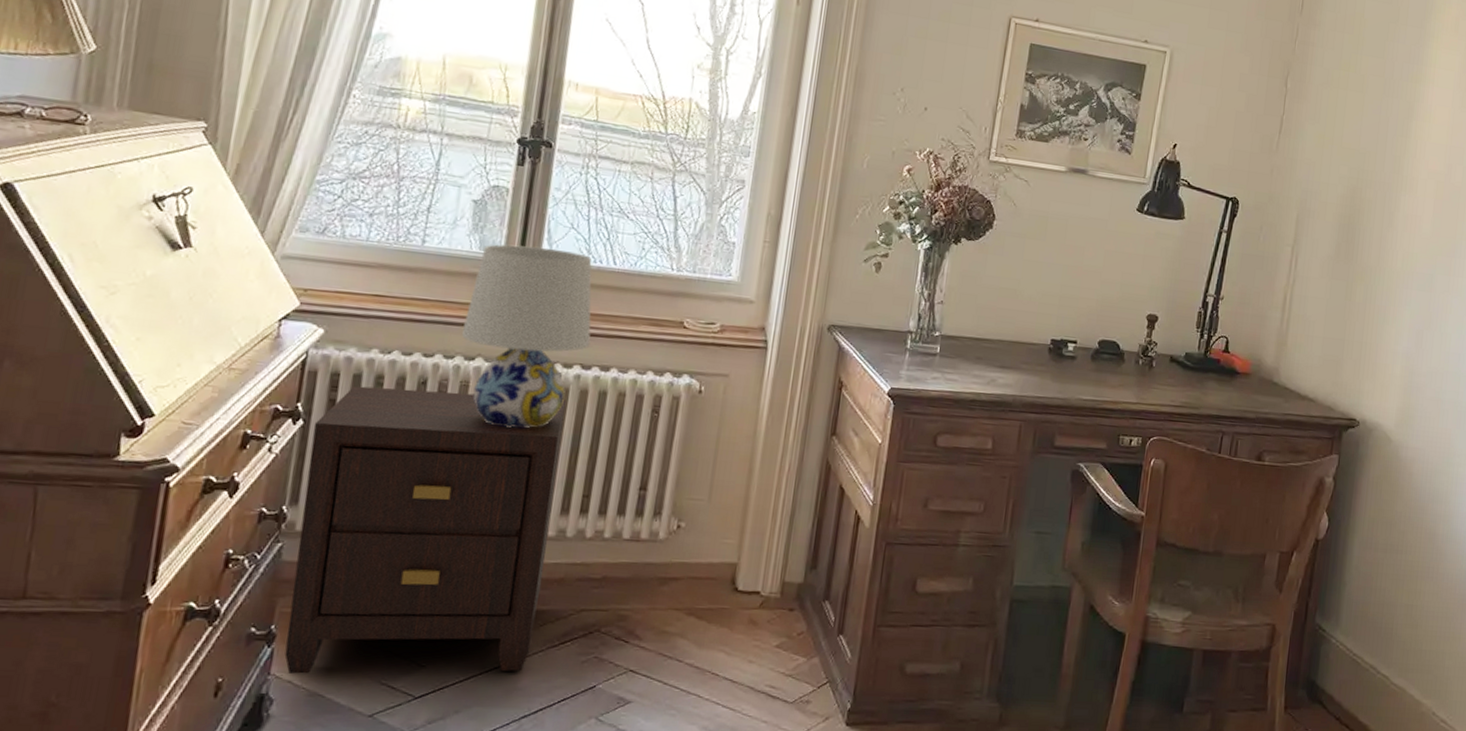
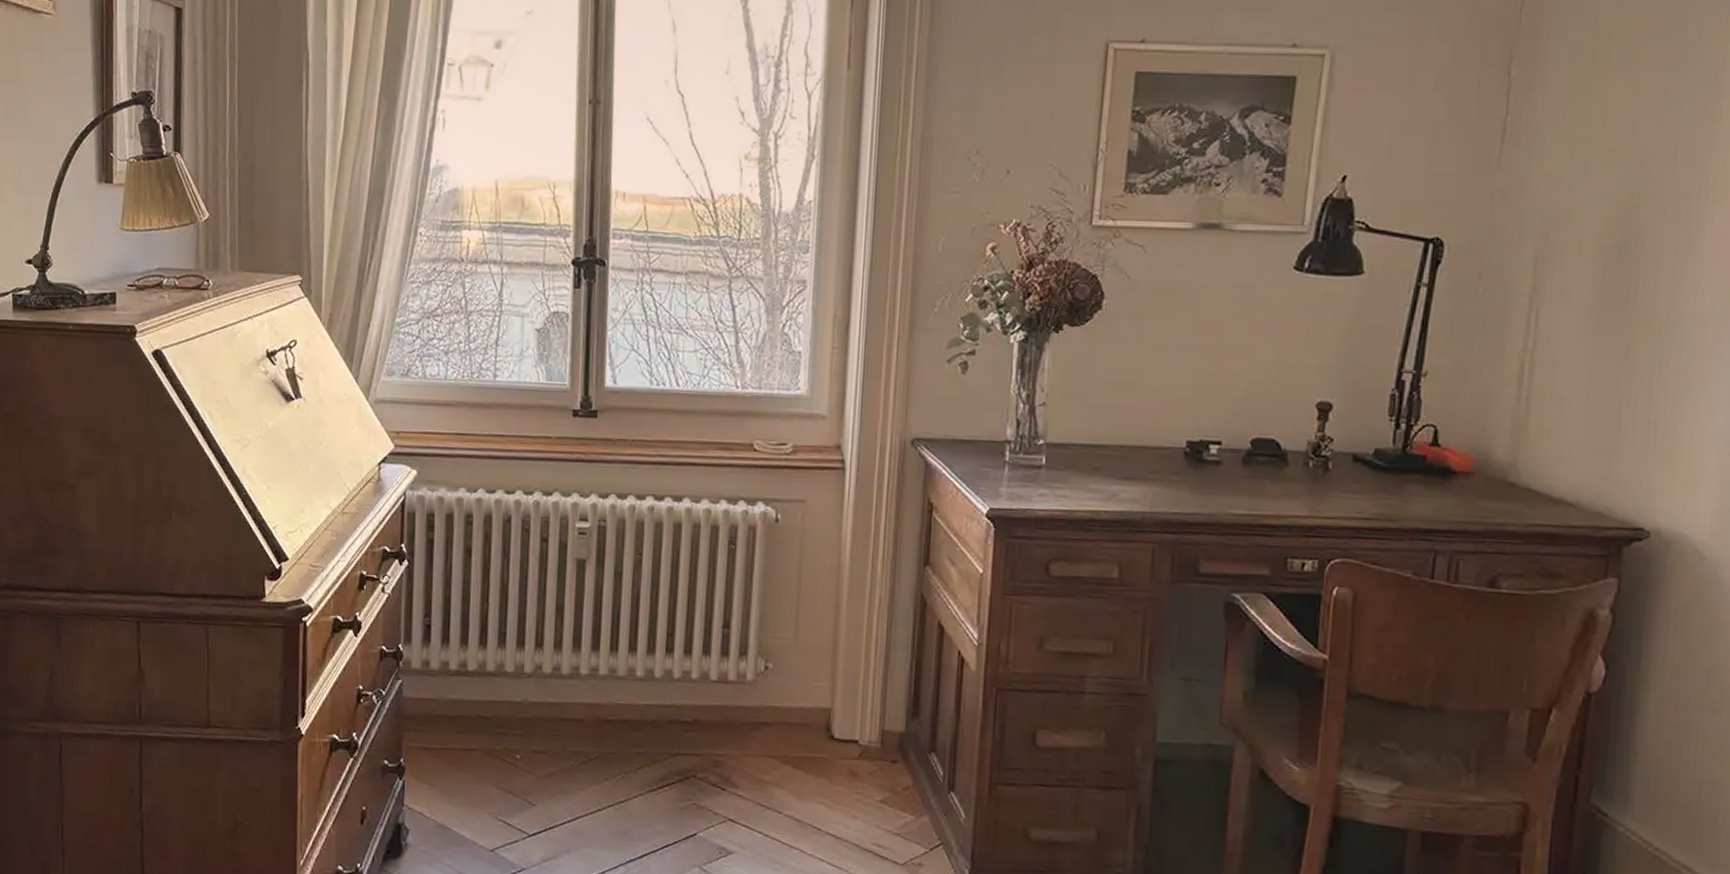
nightstand: present [284,385,567,674] -> none [414,525,643,815]
table lamp: present [461,244,592,428] -> none [537,372,661,565]

